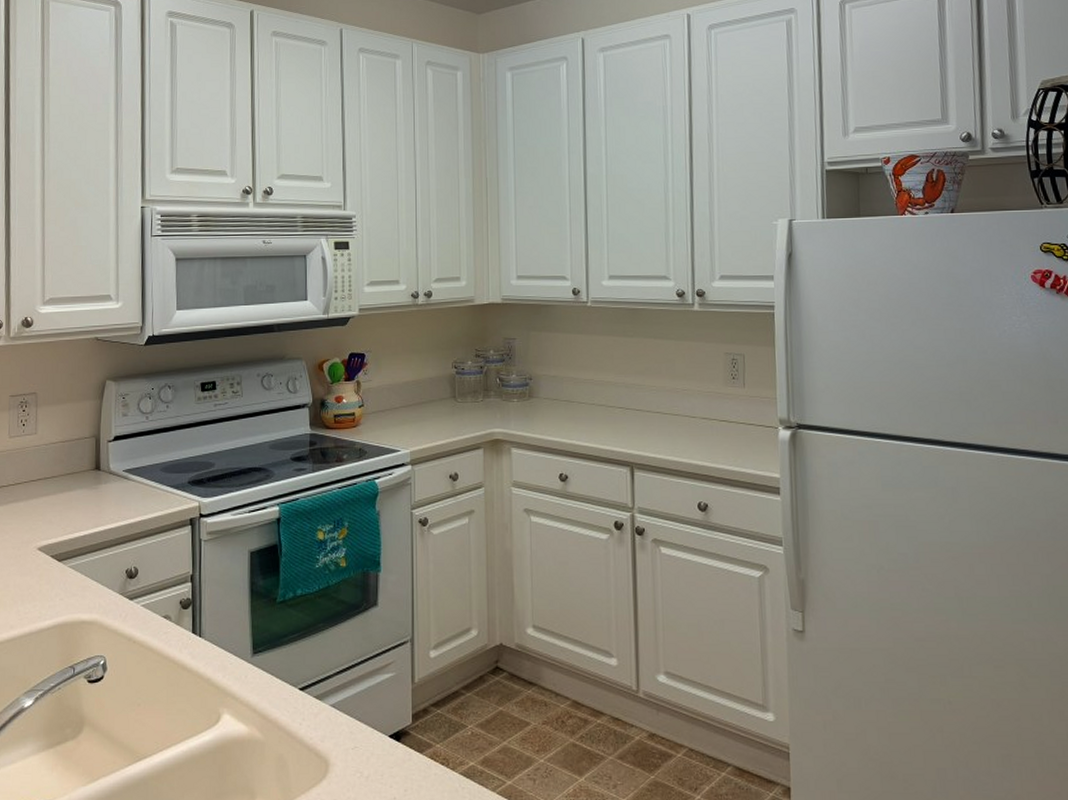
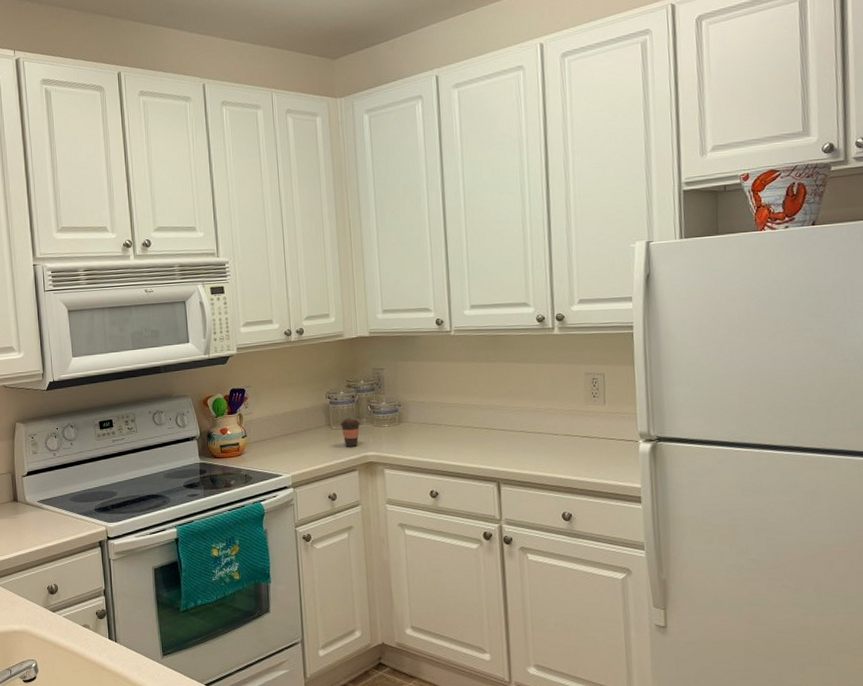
coffee cup: none [466,391,488,422] -> present [340,418,360,447]

